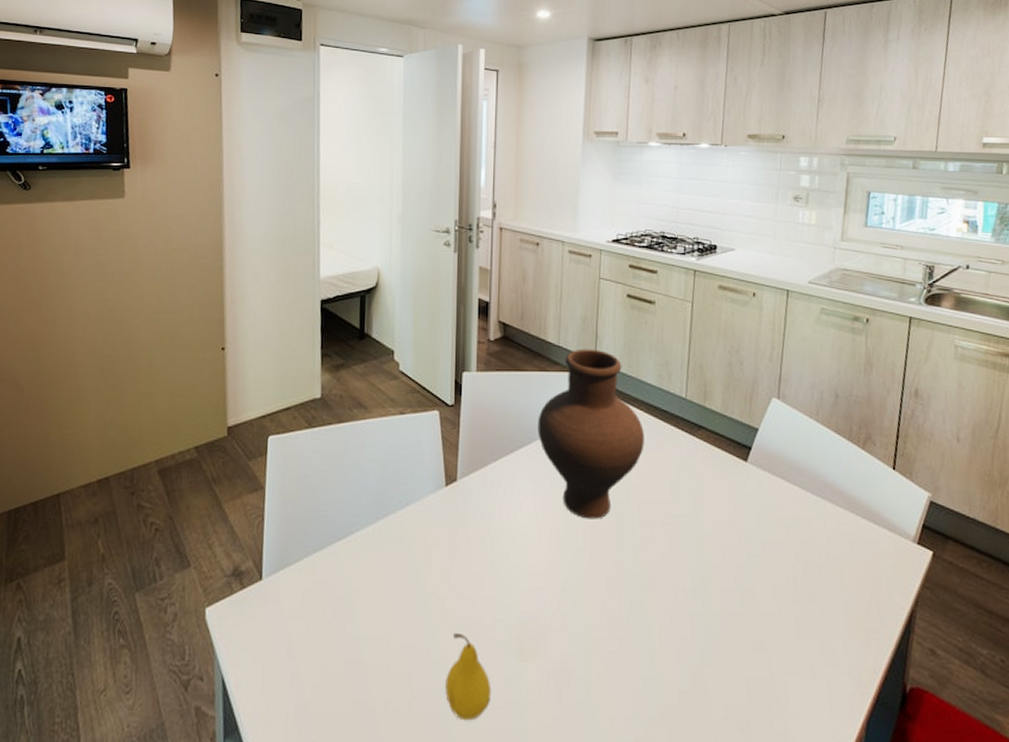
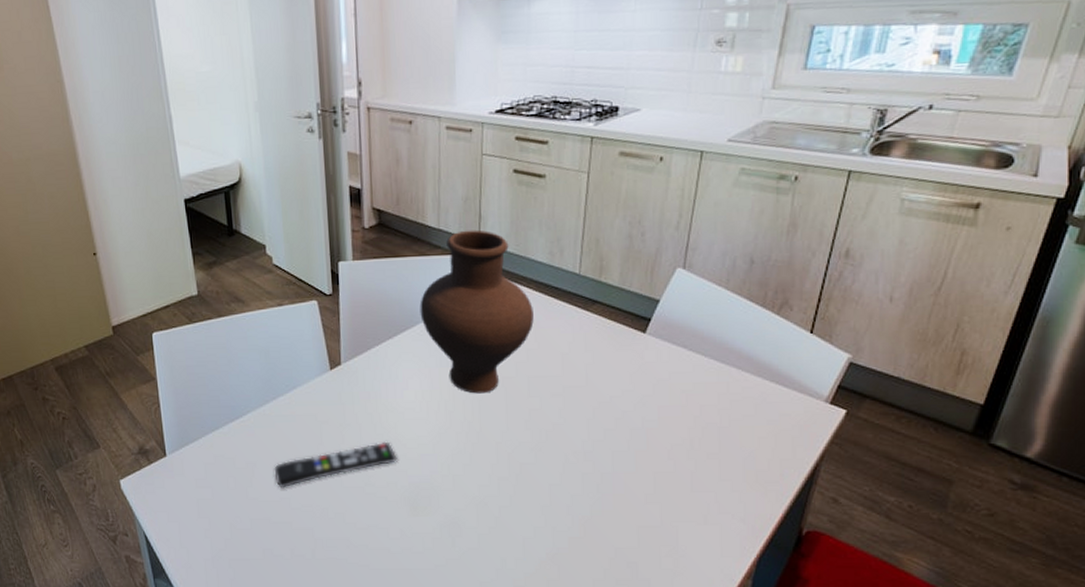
remote control: none [376,570,507,623] -> present [274,441,397,489]
fruit: present [445,632,492,721] -> none [345,494,388,563]

